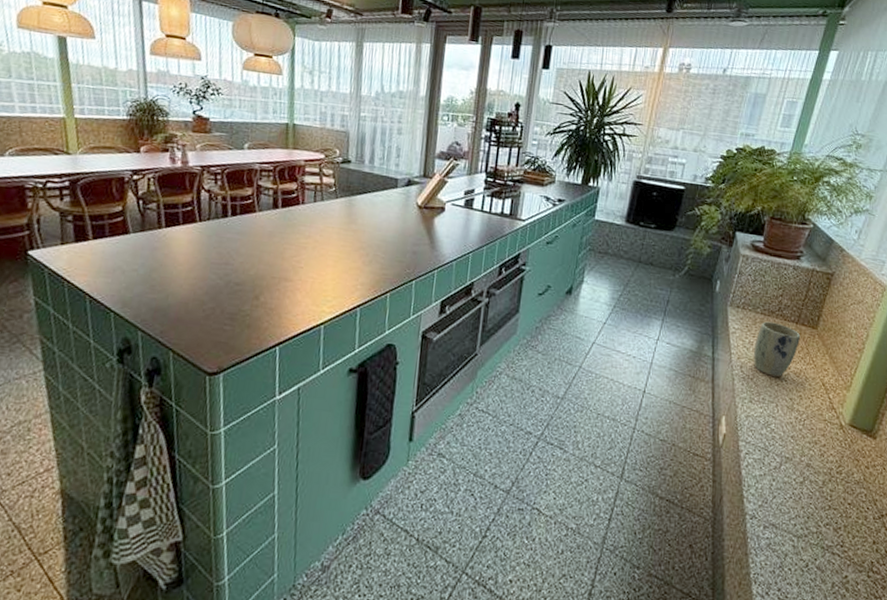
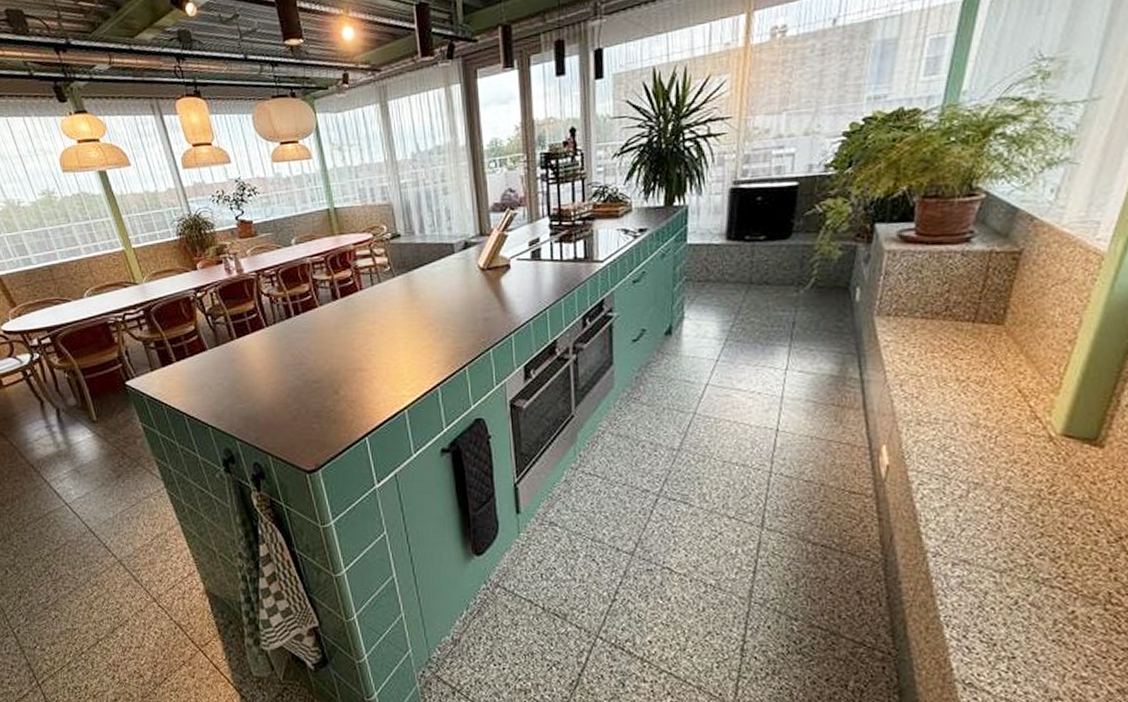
plant pot: present [754,321,801,377] -> none [916,325,981,391]

